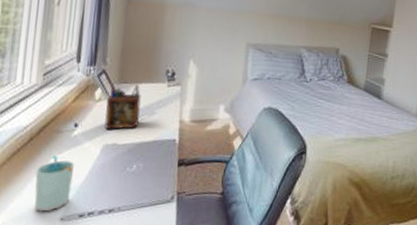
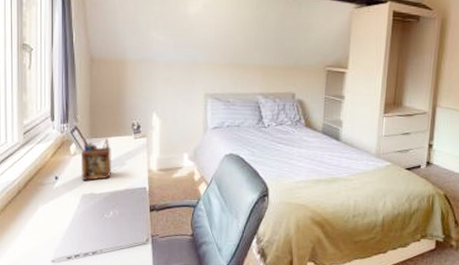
cup: present [34,154,75,212] -> none [26,205,59,255]

